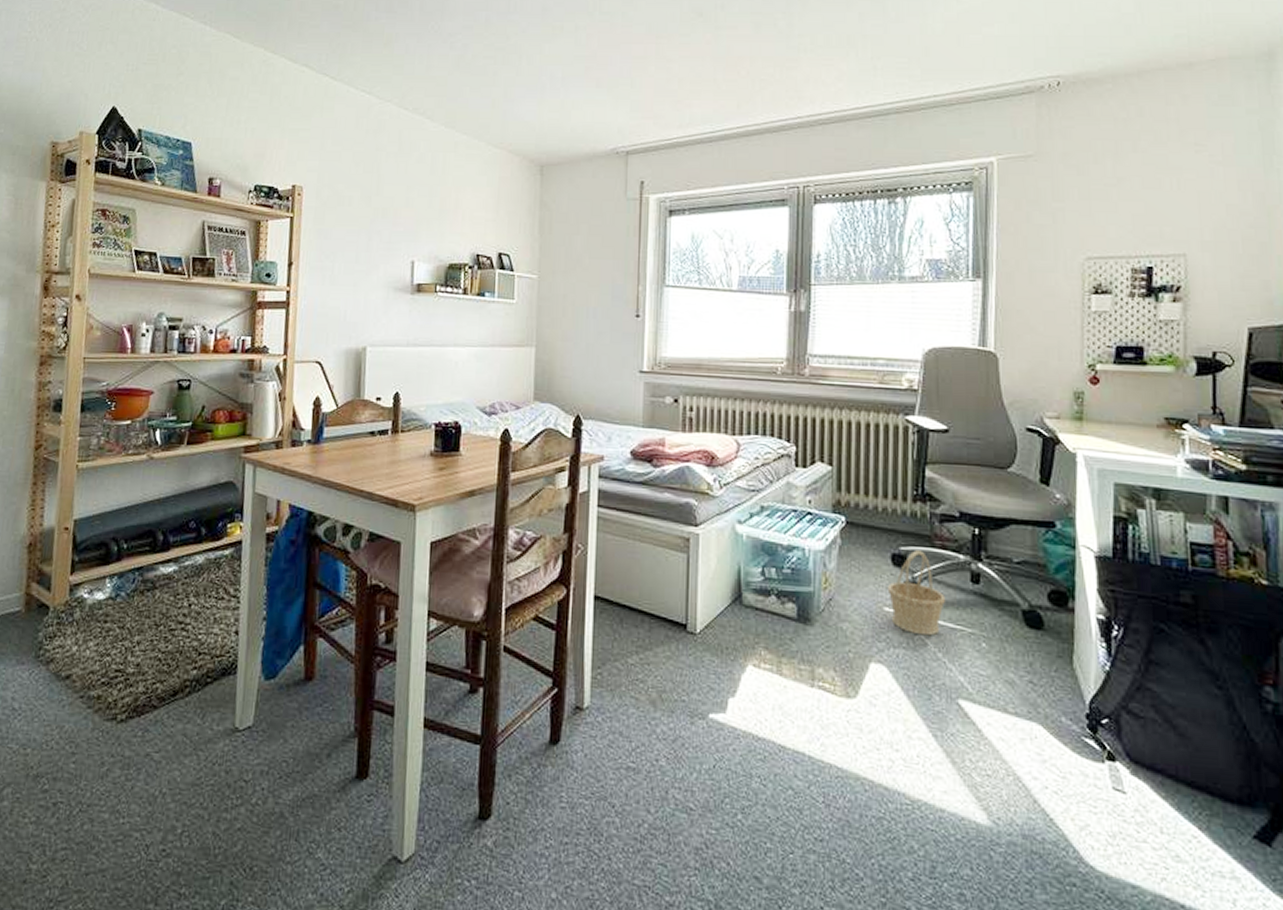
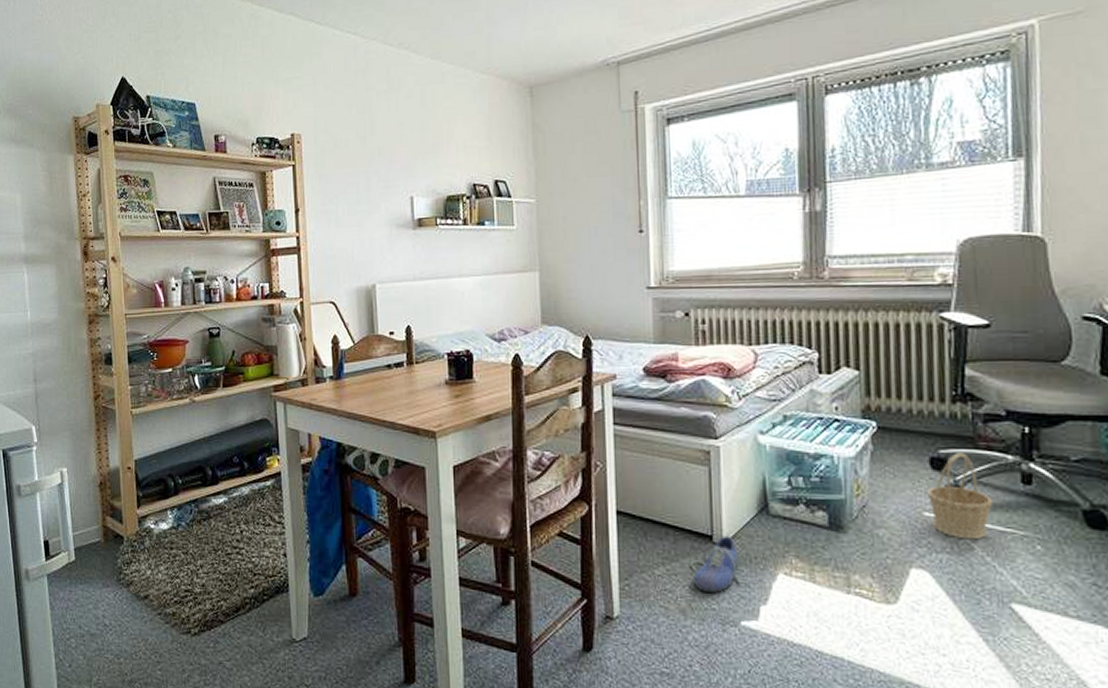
shoe: none [663,625,718,684] -> present [690,535,748,593]

